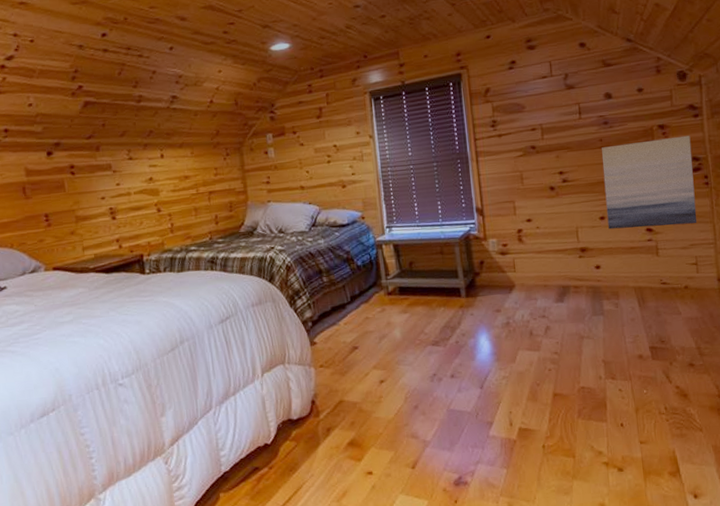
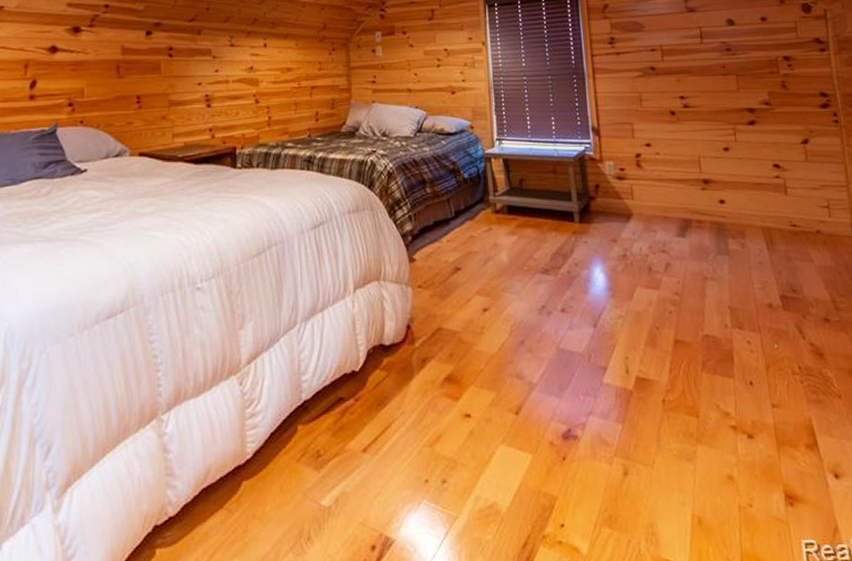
wall art: present [602,135,697,230] -> none [725,69,828,163]

